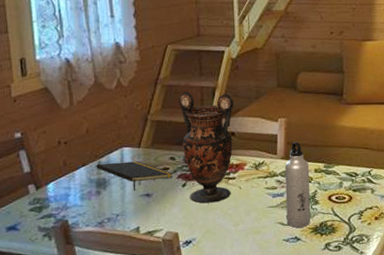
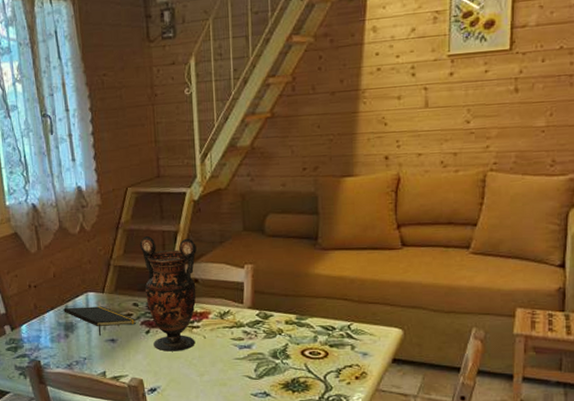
water bottle: present [284,141,310,228] -> none [252,290,281,383]

